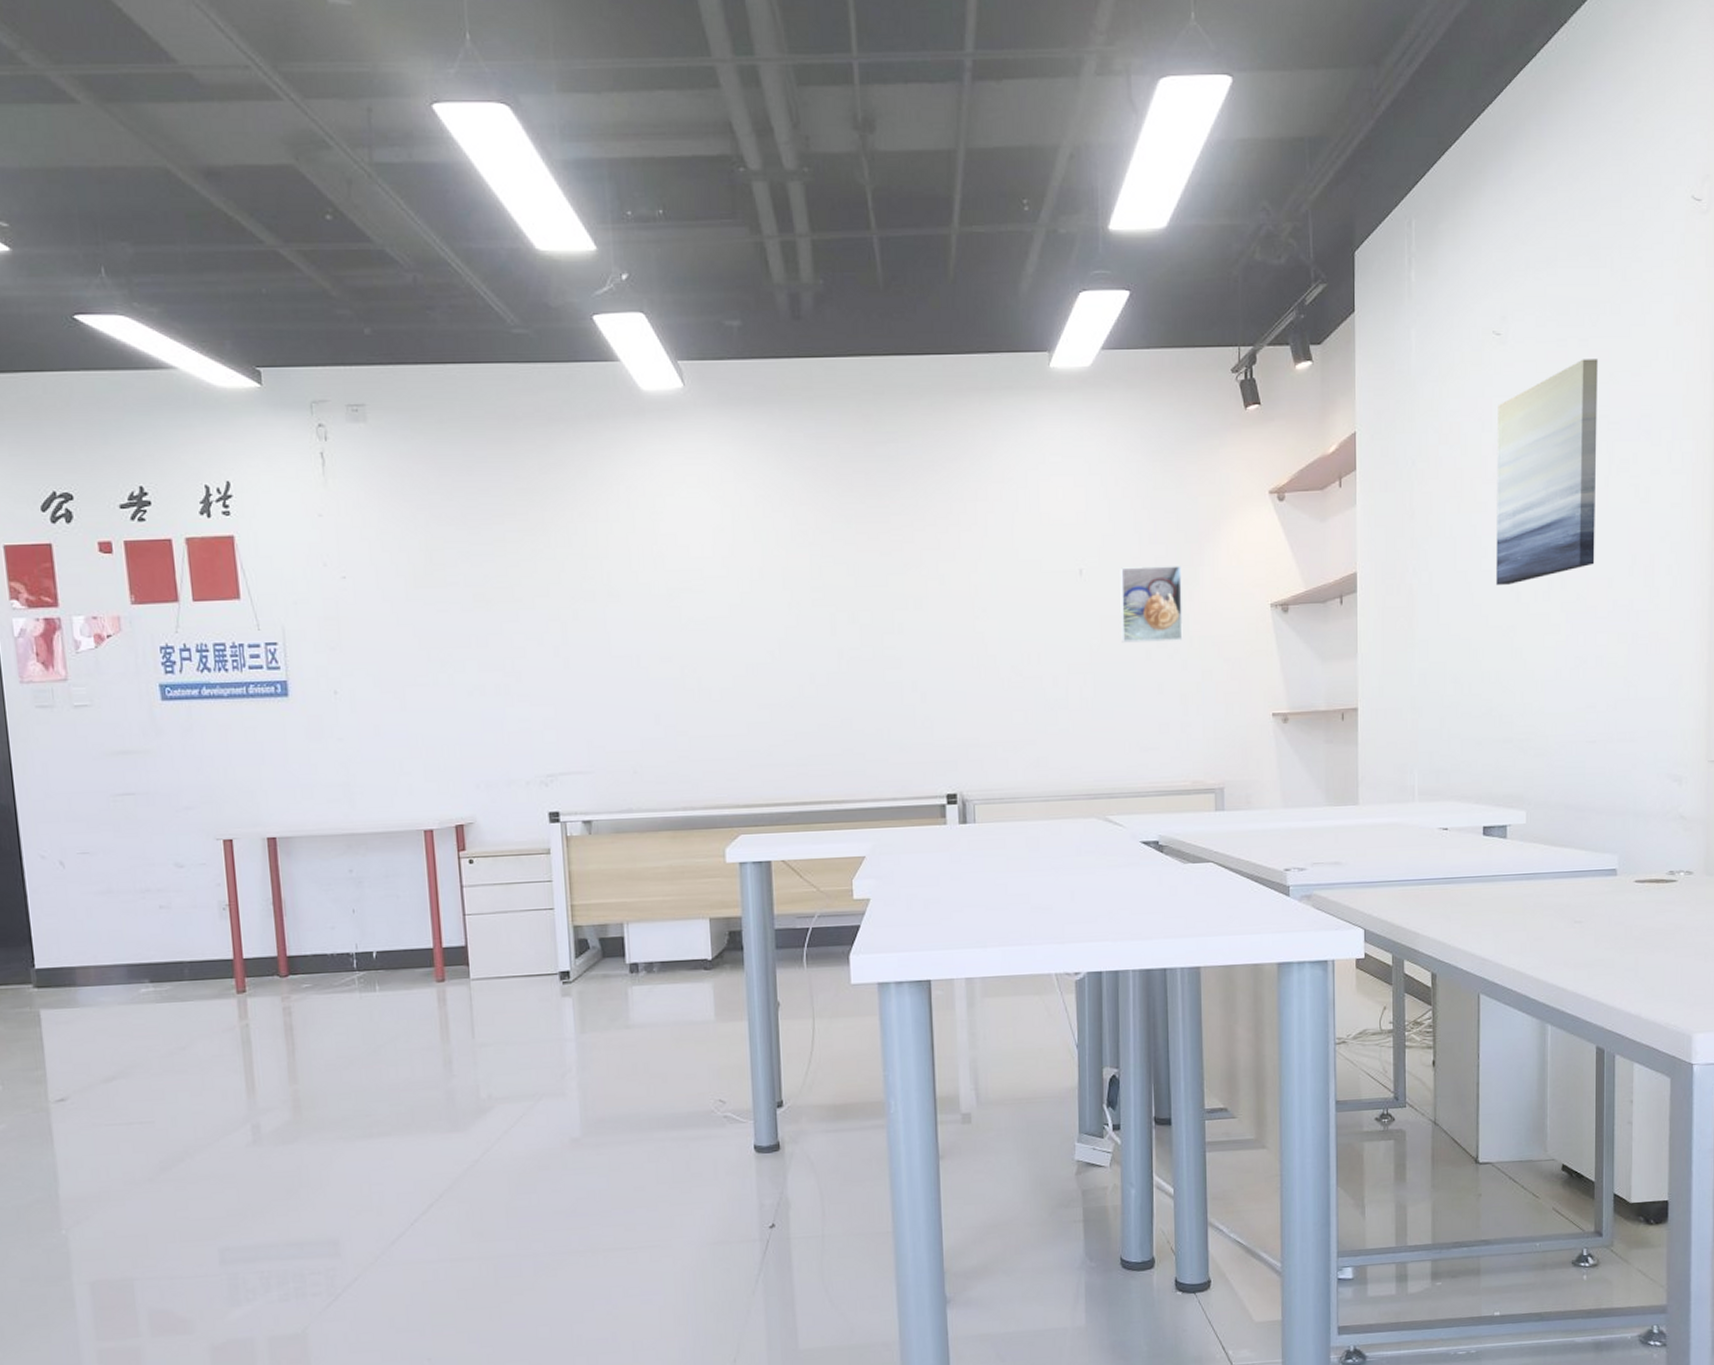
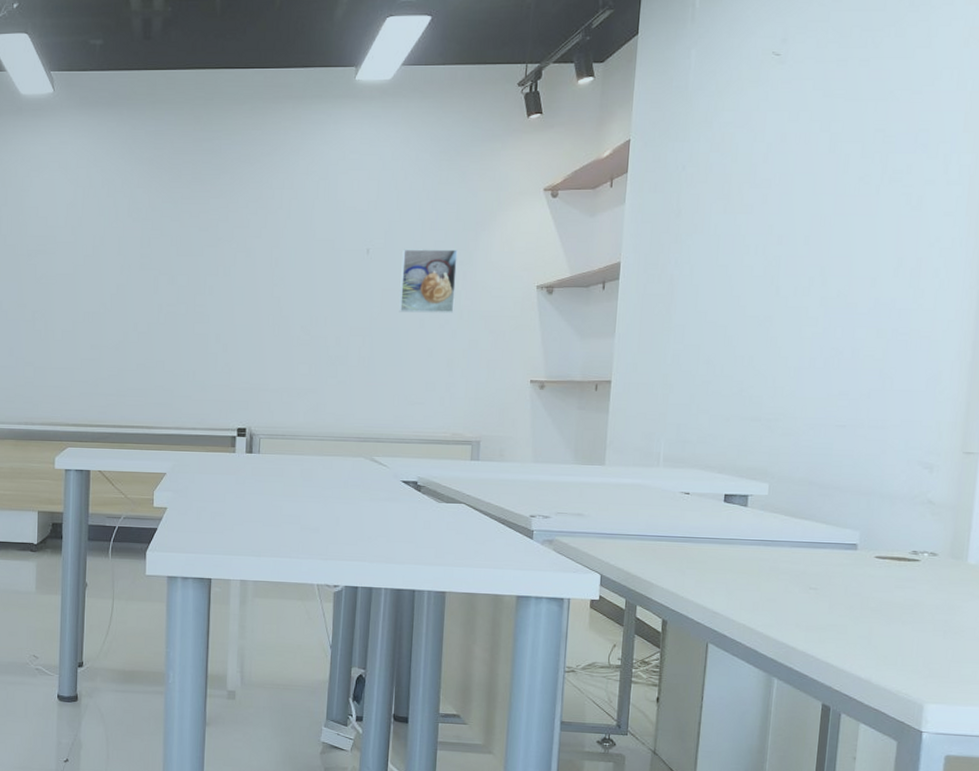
wall art: present [1496,359,1598,585] -> none [756,77,878,279]

